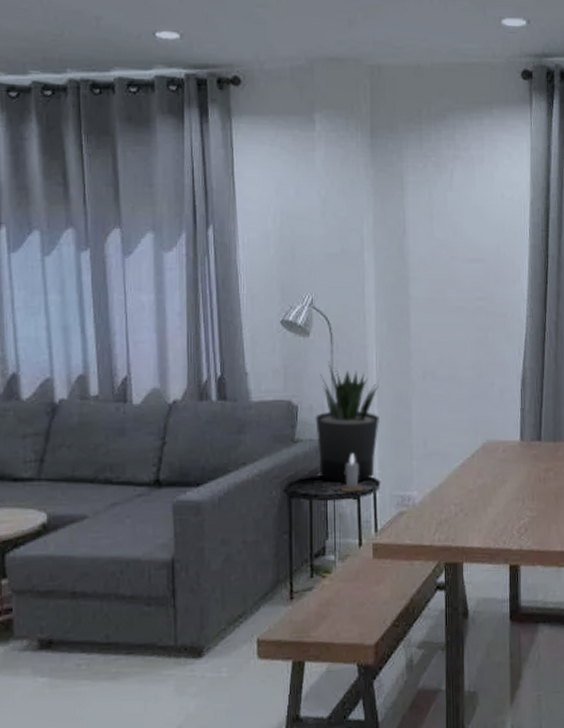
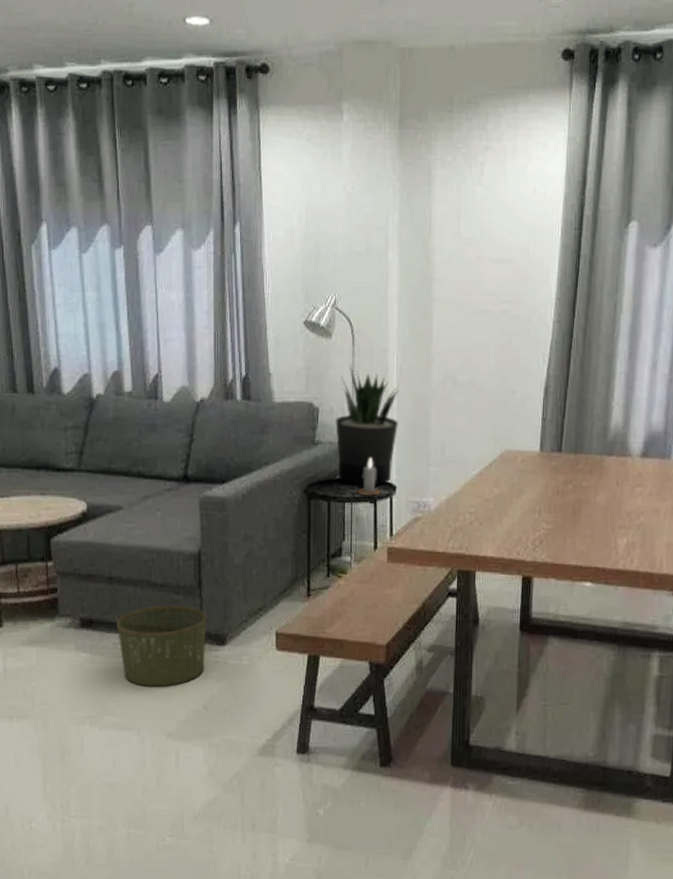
basket: none [79,617,183,710] -> present [115,604,208,687]

